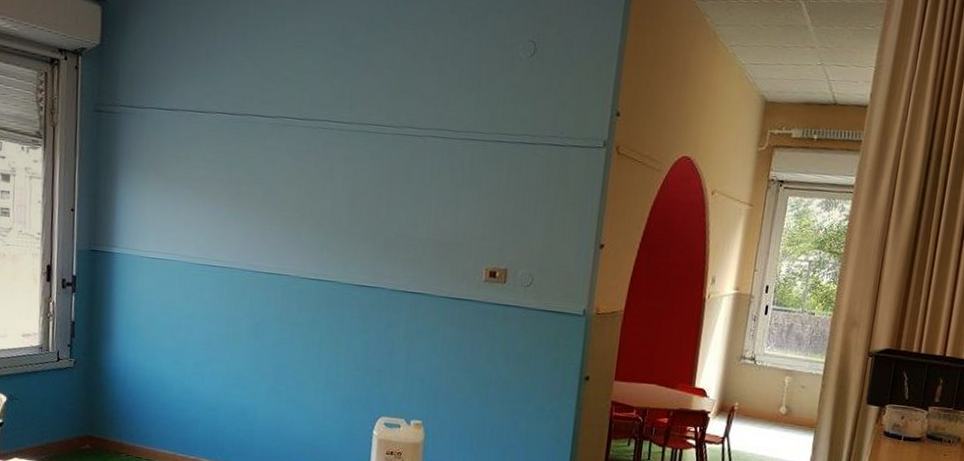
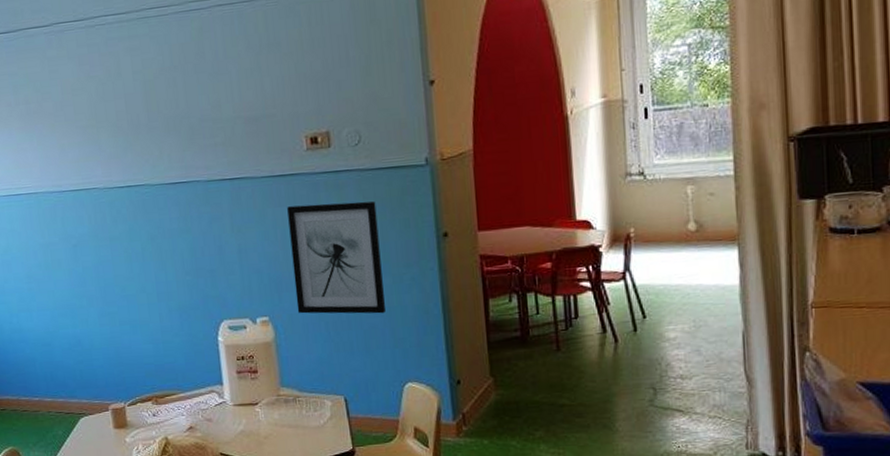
wall art: none [448,327,535,436] -> present [287,201,386,314]

